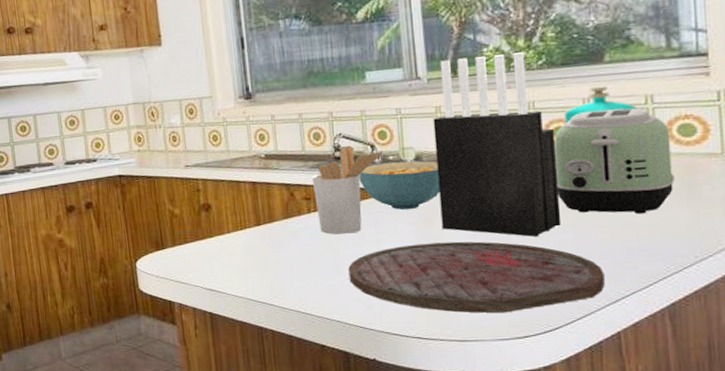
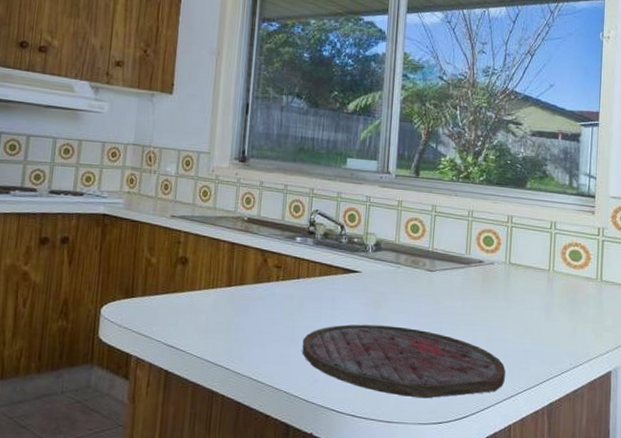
utensil holder: present [311,145,383,235] -> none [284,222,350,306]
cereal bowl: present [358,160,440,210] -> none [326,244,393,291]
knife block: present [433,52,562,237] -> none [387,161,485,330]
toaster: present [554,108,675,214] -> none [480,226,564,322]
soap bottle: present [564,85,637,124] -> none [493,207,545,235]

